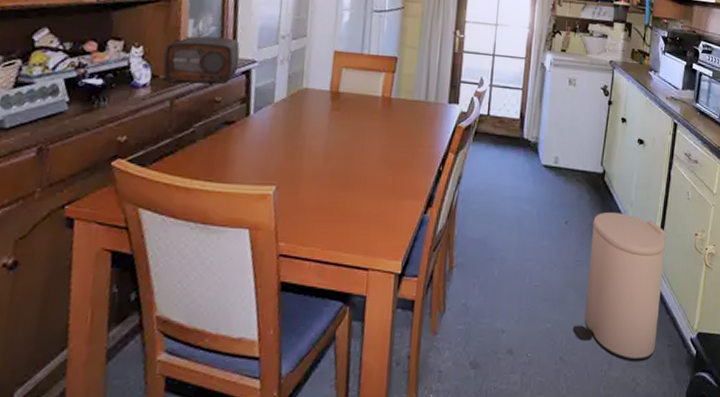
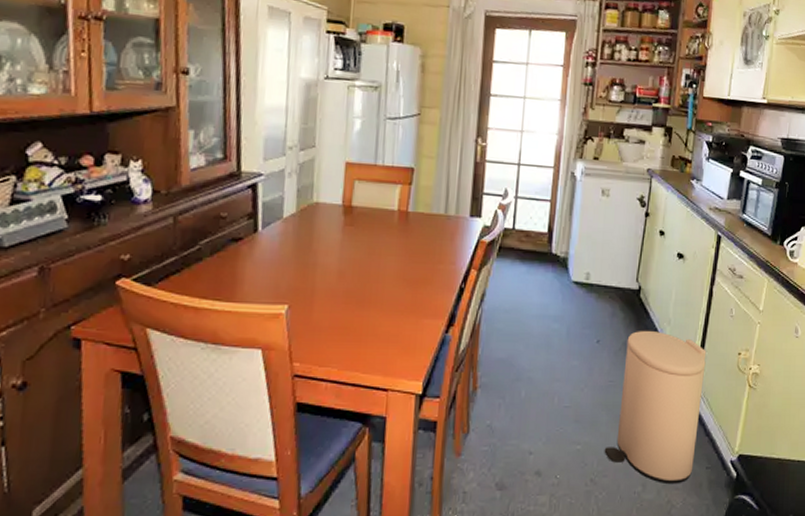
radio: present [163,36,240,85] -> none [164,148,245,200]

